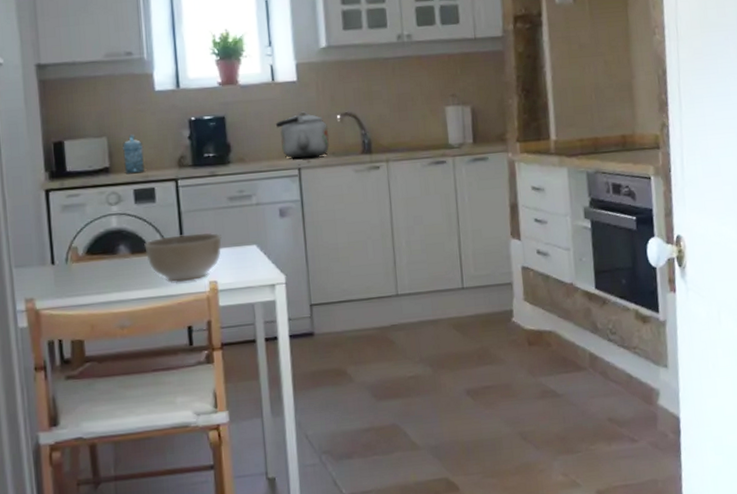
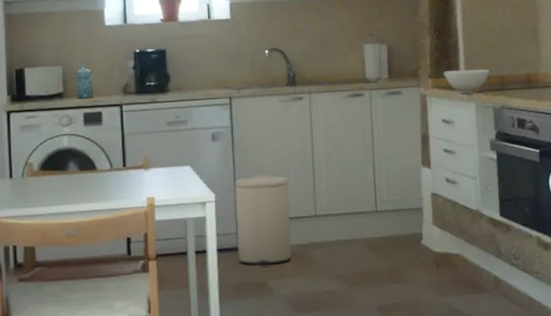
bowl: present [144,232,222,282] -> none [91,153,159,197]
kettle: present [275,111,329,159] -> none [210,46,258,89]
pedal bin: none [307,251,372,352] -> present [235,174,291,266]
bowl: none [532,131,583,159] -> present [442,69,491,94]

